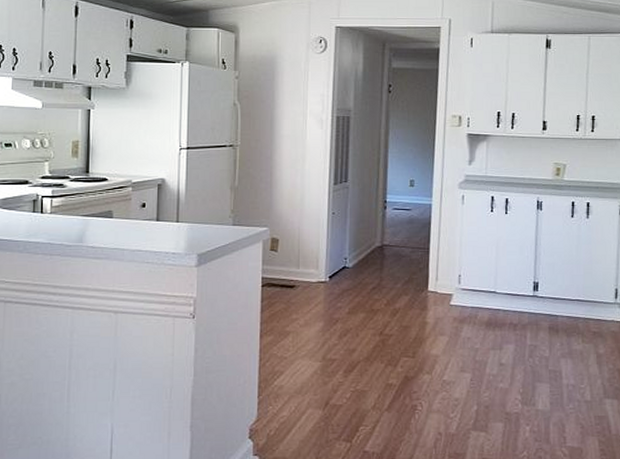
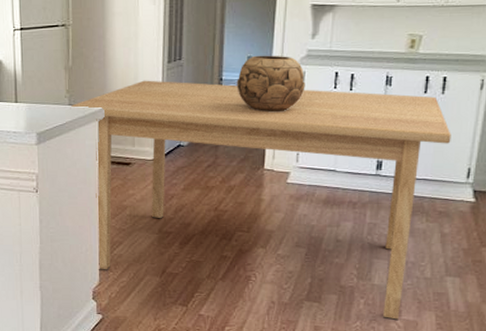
table: none [234,201,598,449] -> present [70,80,451,321]
decorative bowl: none [400,179,465,233] -> present [237,55,305,112]

